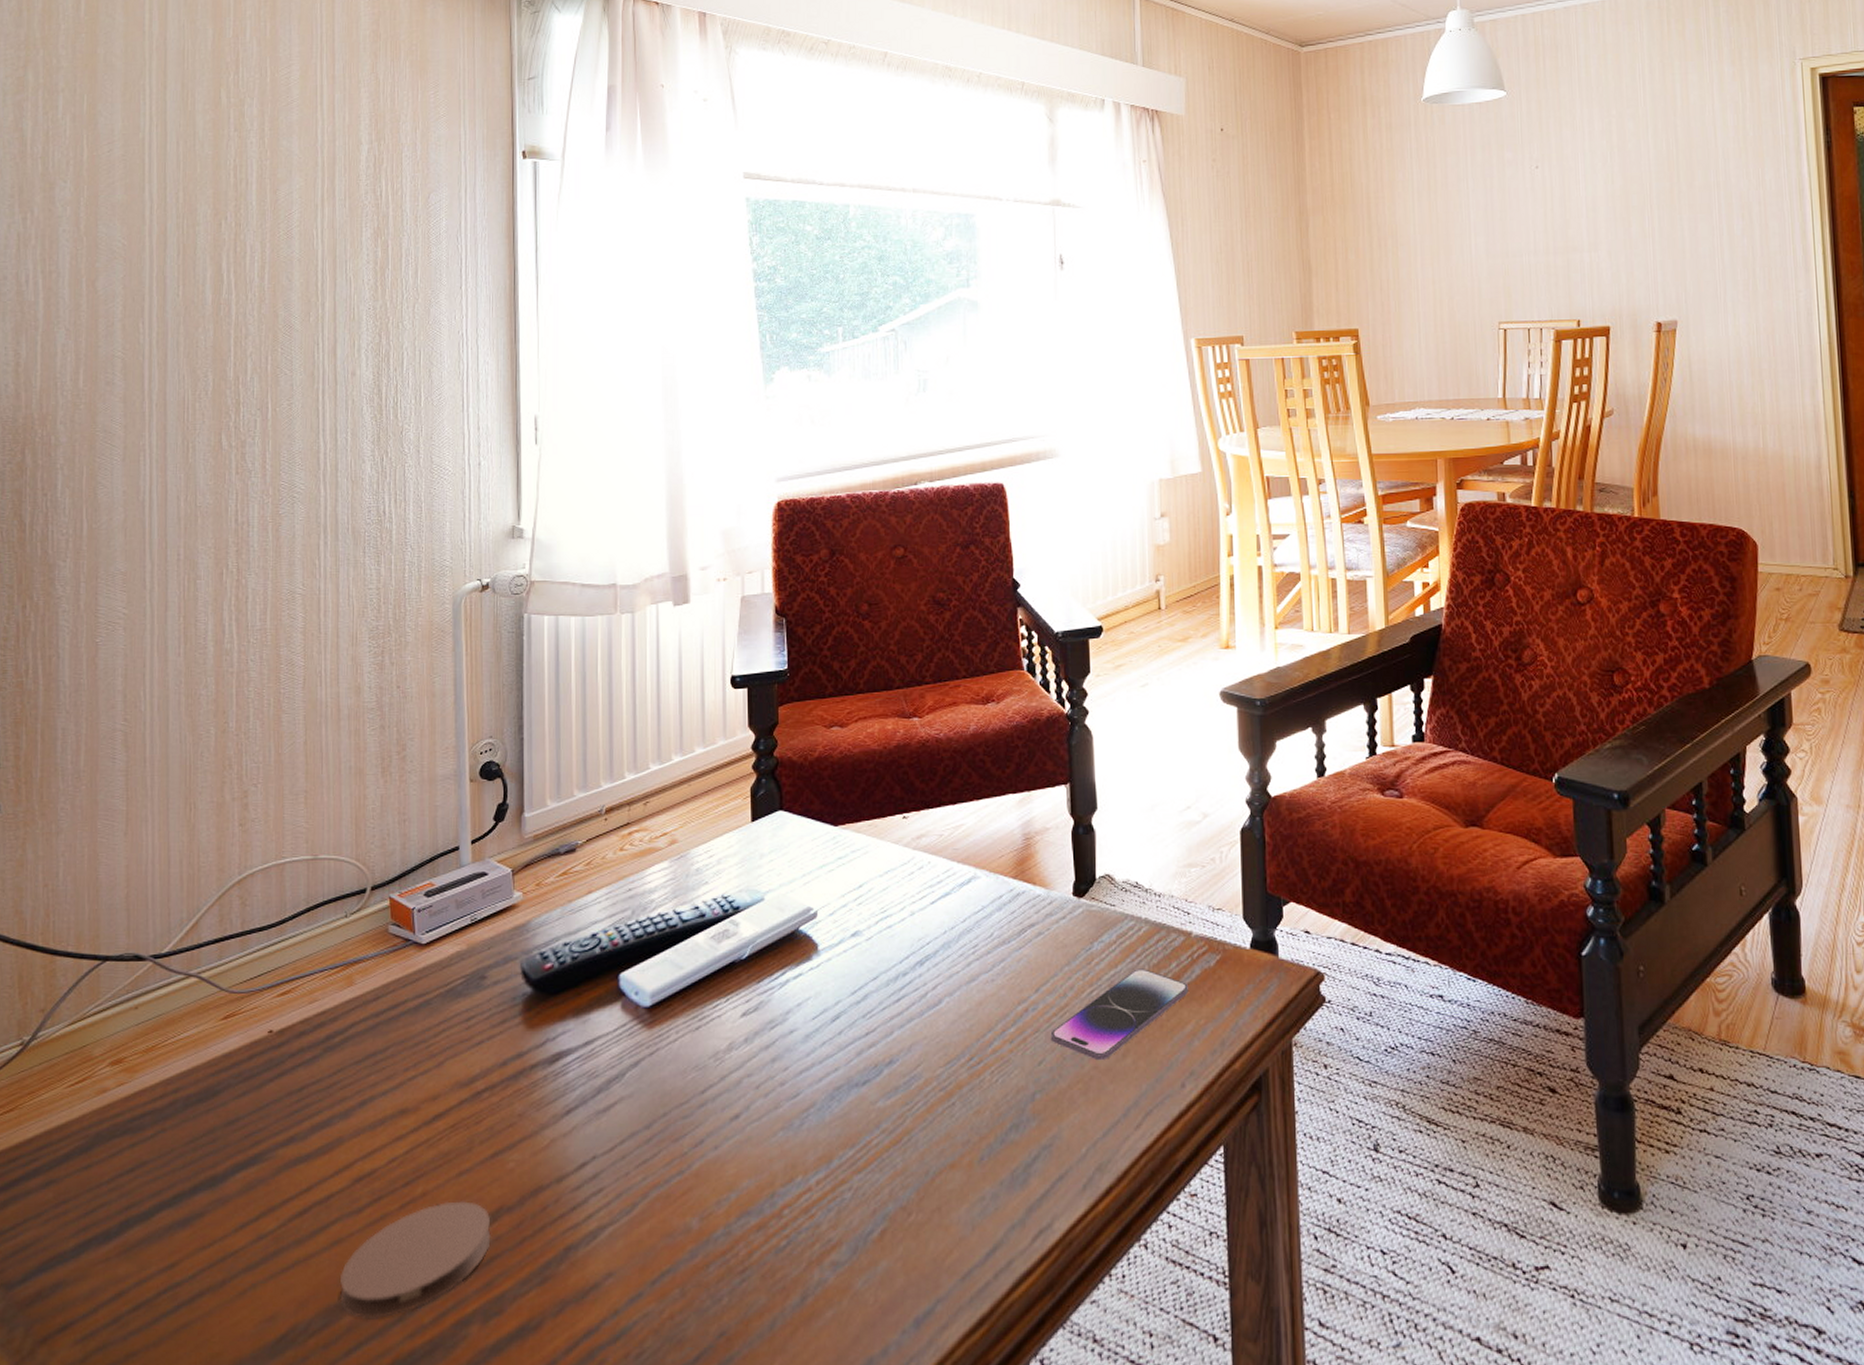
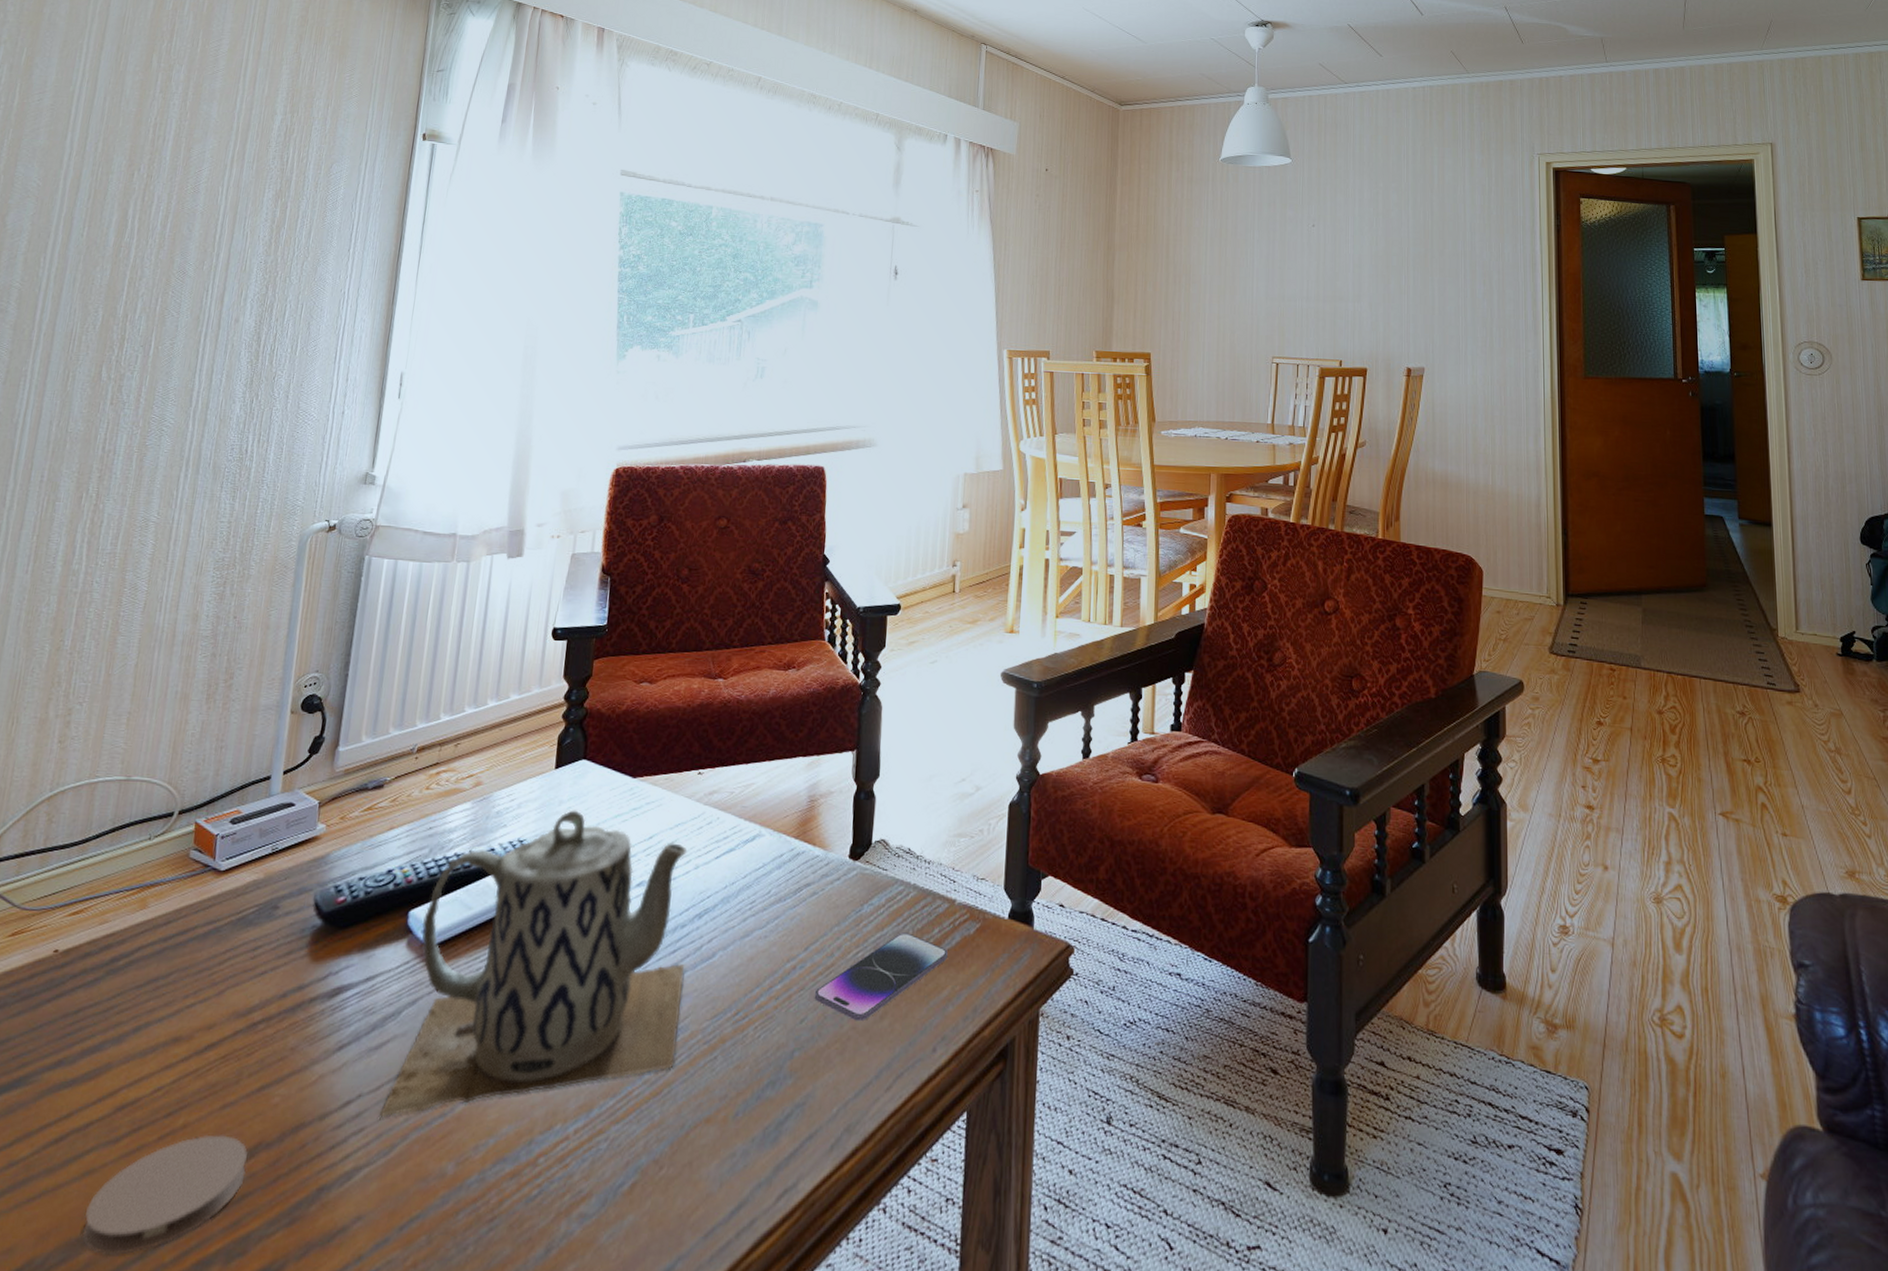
teapot: none [617,862,912,1177] -> present [380,810,688,1118]

